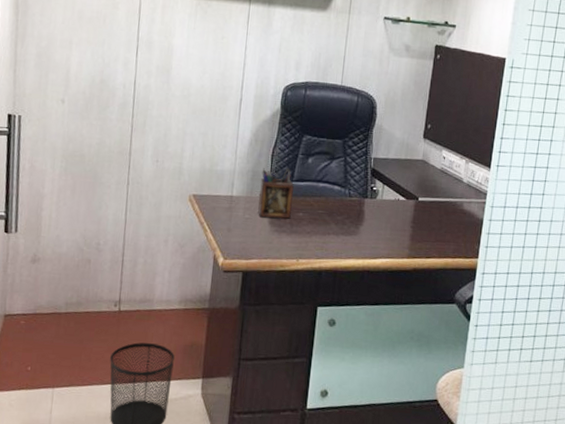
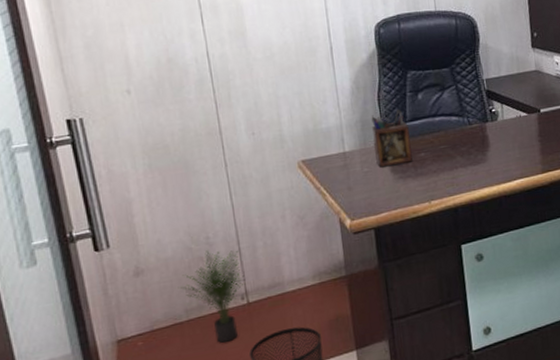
potted plant: none [64,255,122,341] -> present [177,250,246,343]

